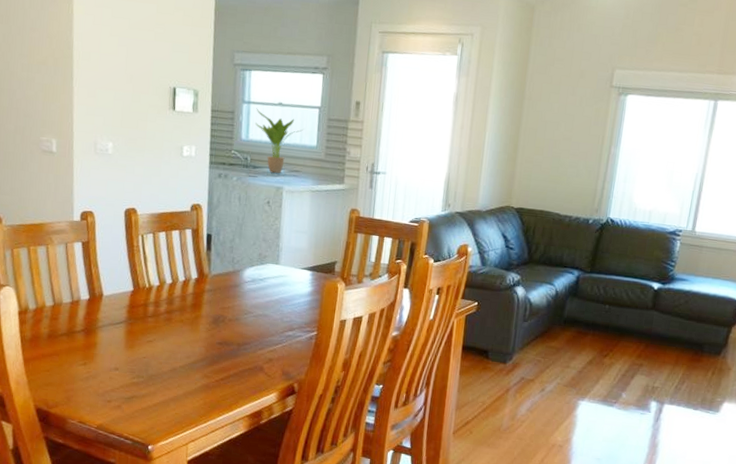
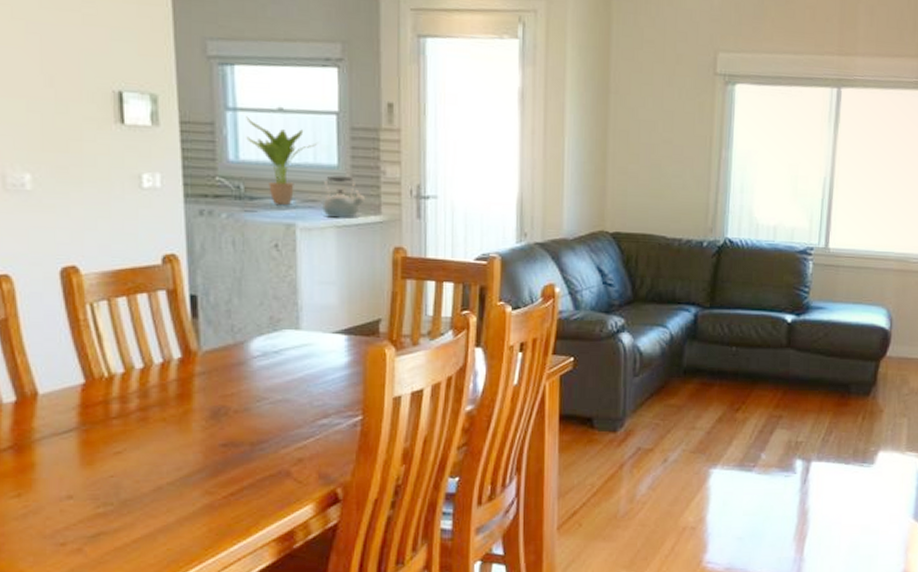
kettle: none [302,153,334,186] -> present [321,175,366,218]

